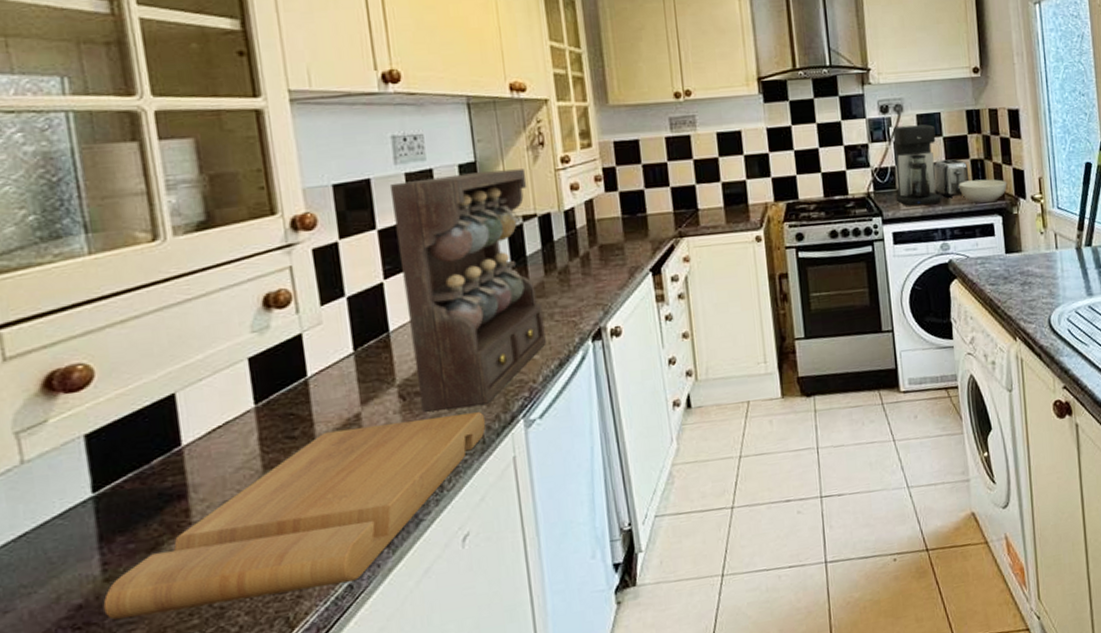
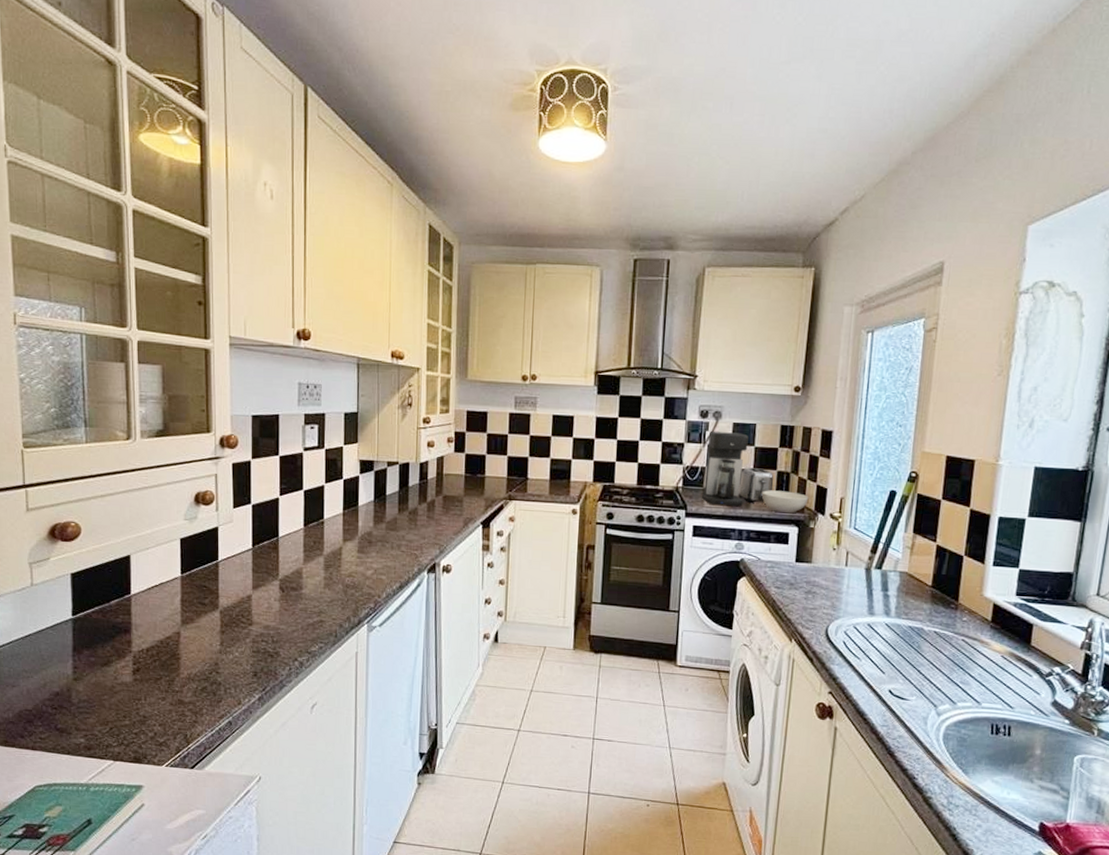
cutting board: present [103,412,486,621] -> none [71,604,340,719]
spice rack: present [389,169,546,412] -> none [292,420,395,607]

